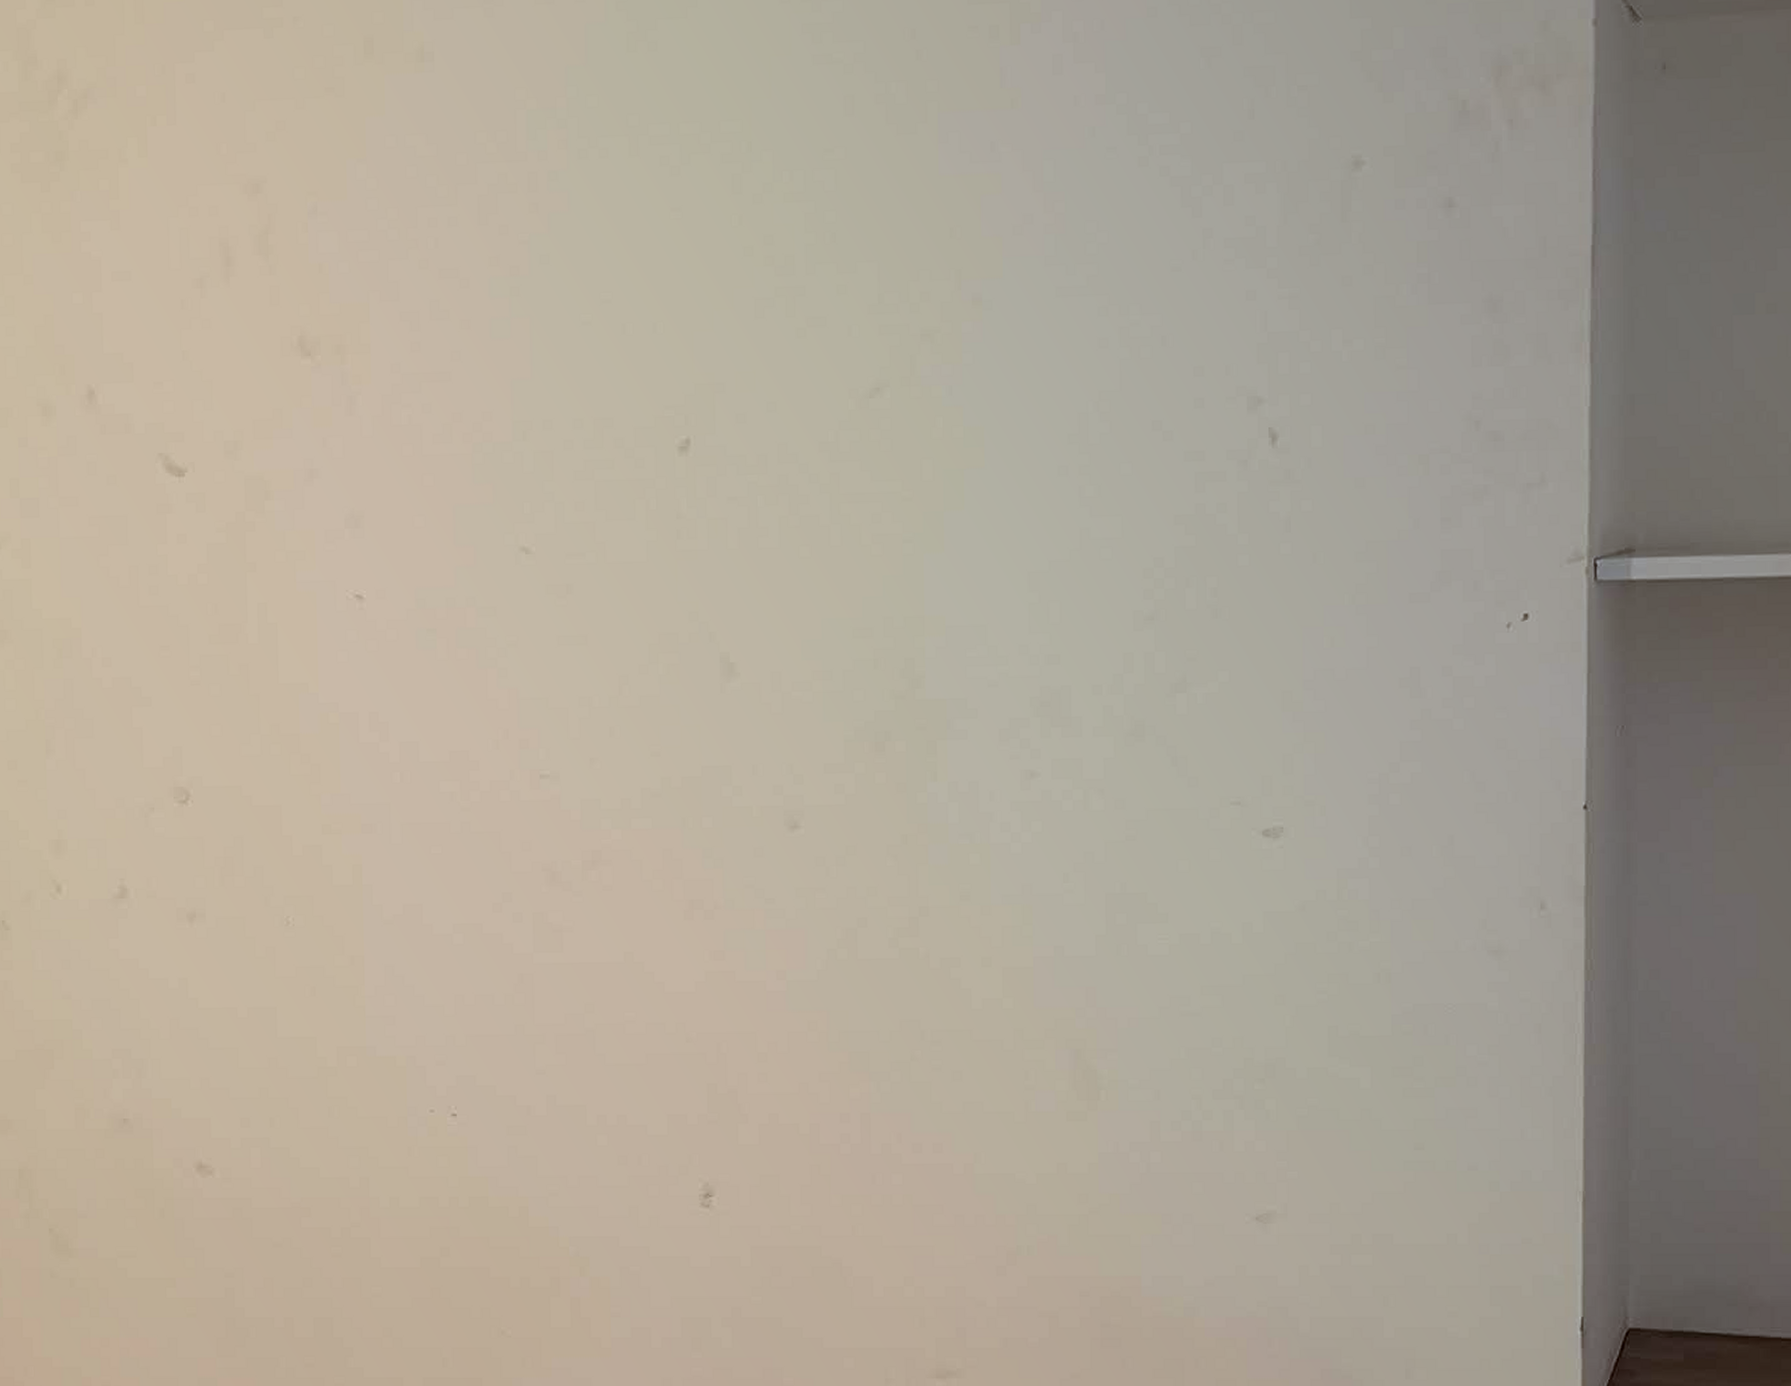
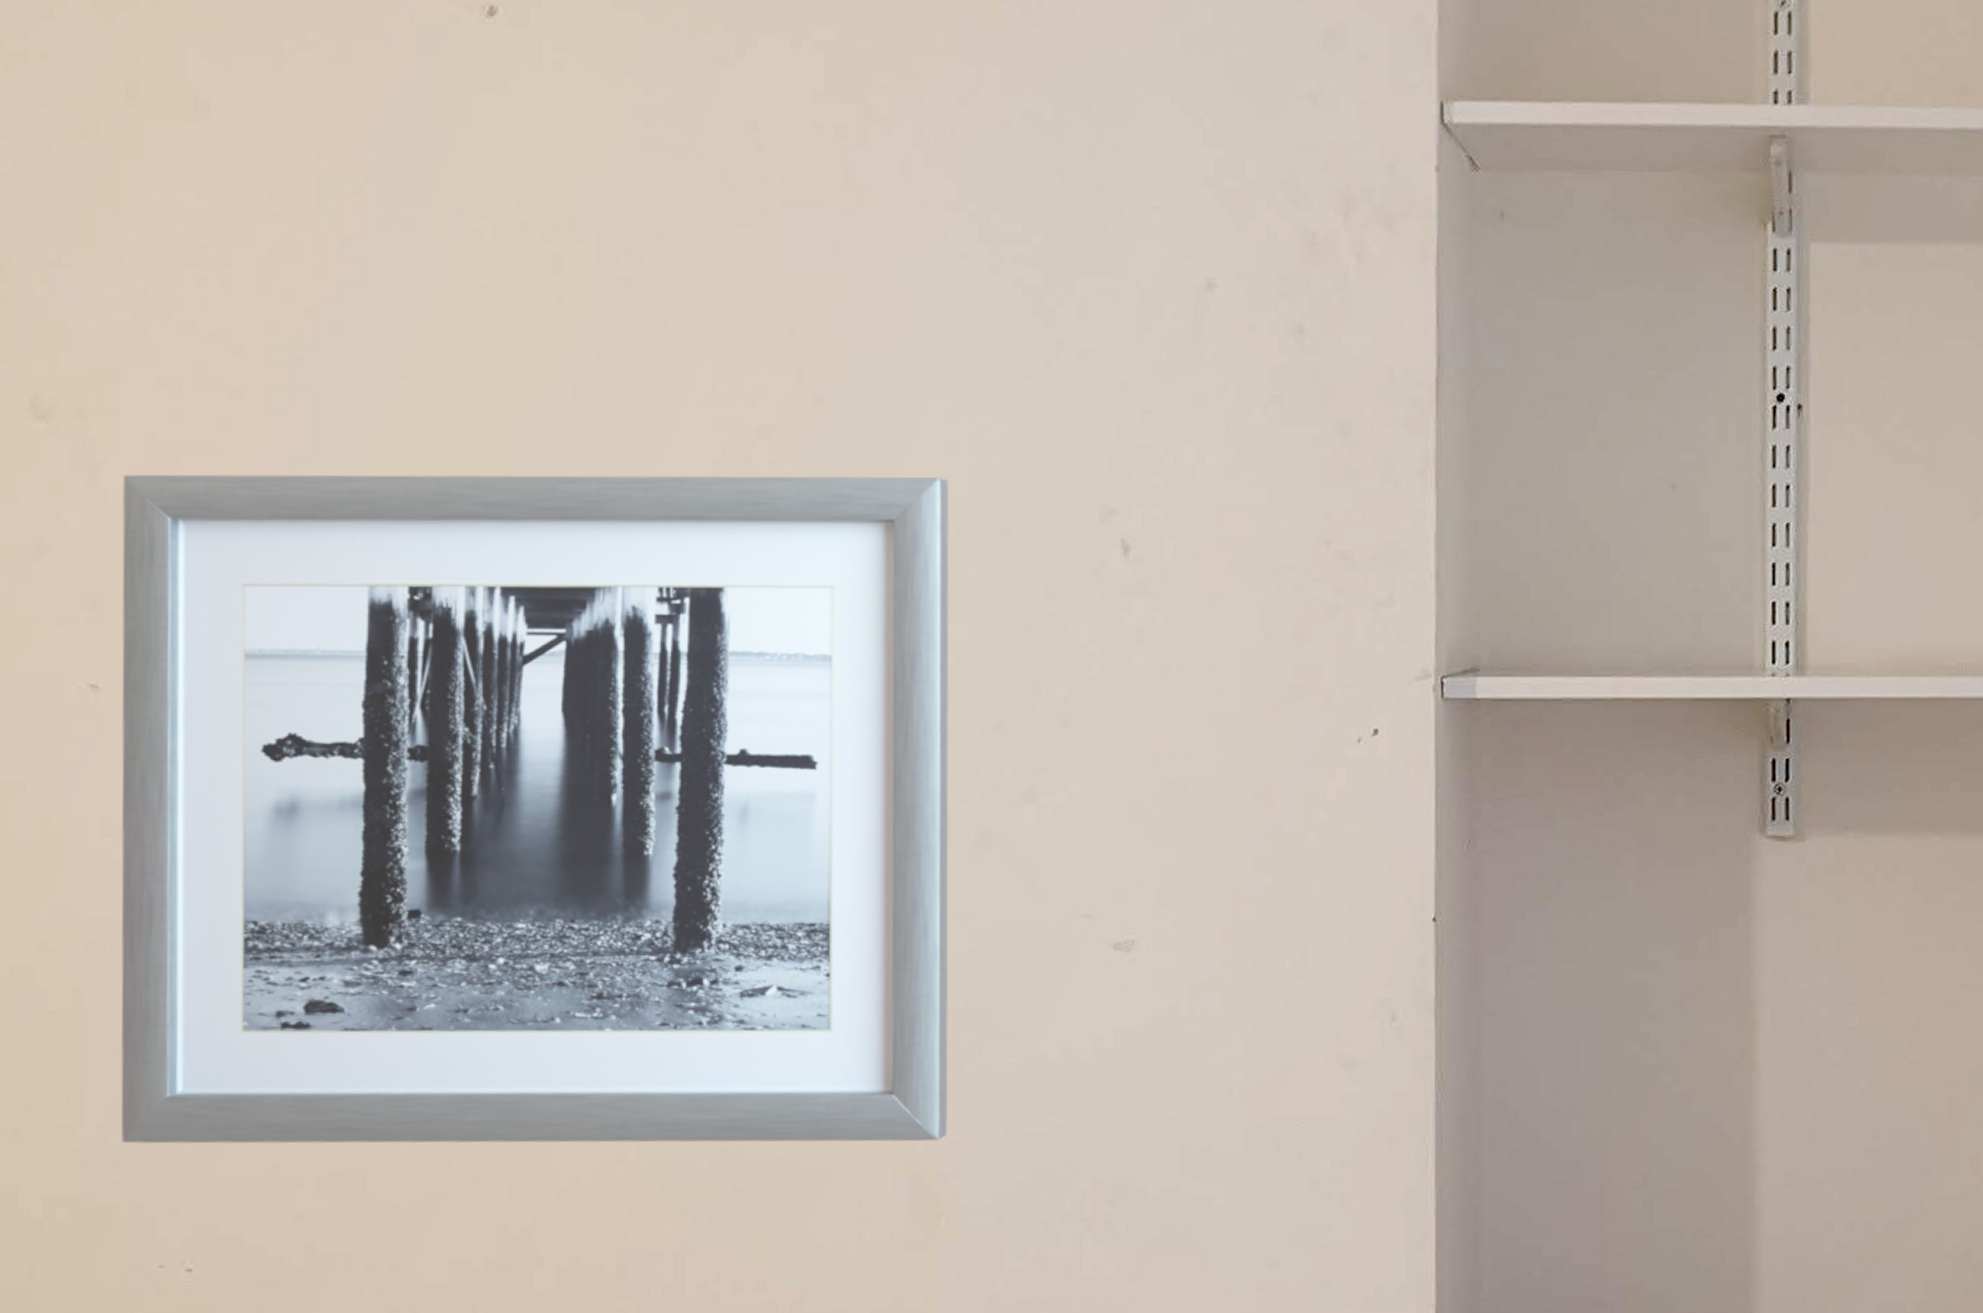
wall art: none [375,374,1107,1018] -> present [120,474,949,1144]

